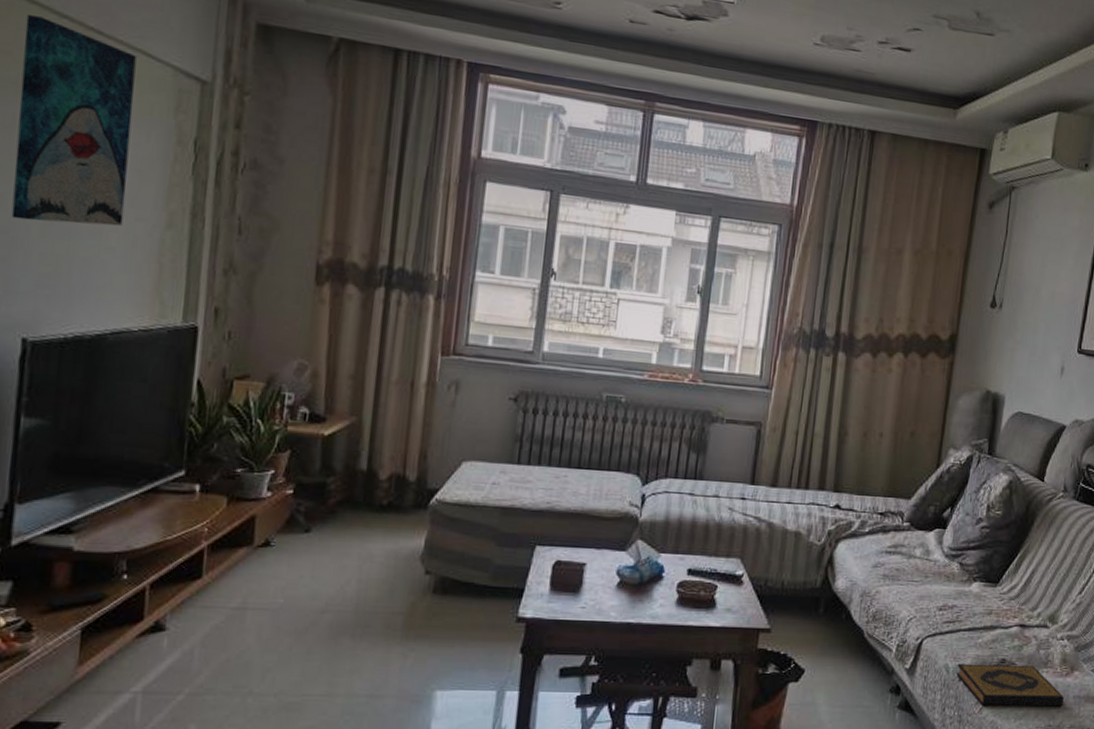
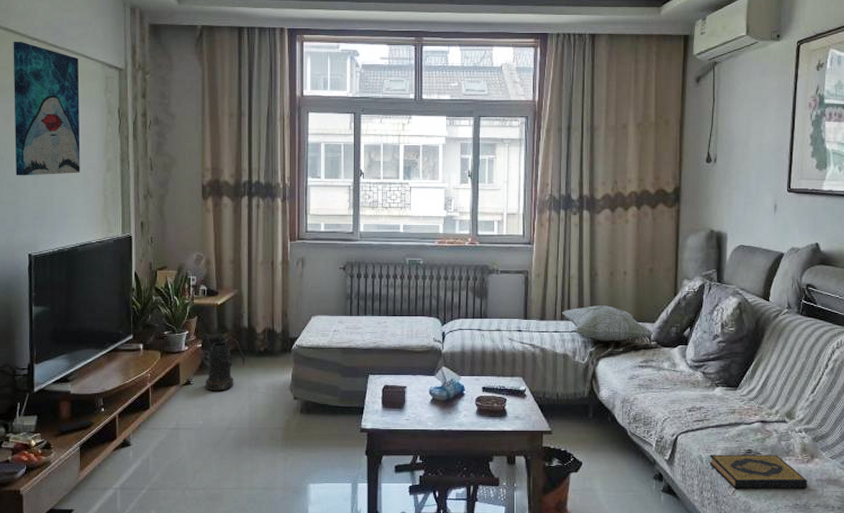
watering can: none [292,475,359,558] -> present [203,334,245,391]
decorative pillow: none [799,472,908,520] -> present [562,305,654,342]

